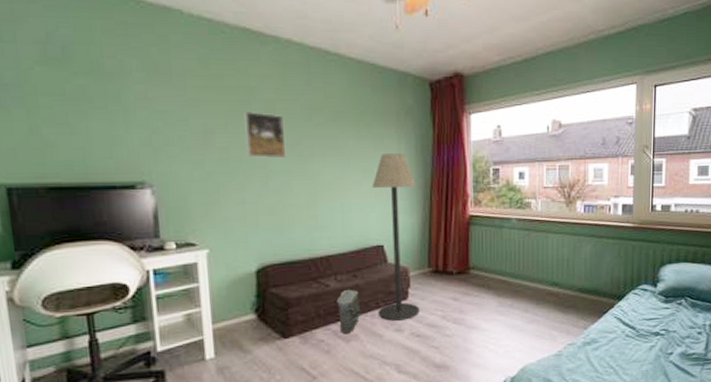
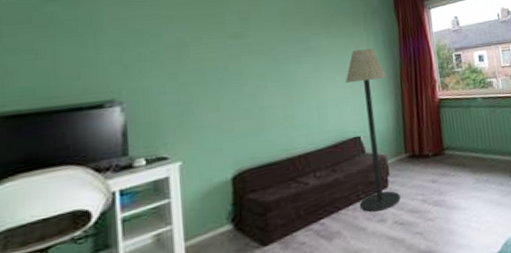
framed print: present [244,110,287,159] -> none [218,22,261,66]
bag: present [337,289,361,333] -> none [317,184,343,232]

